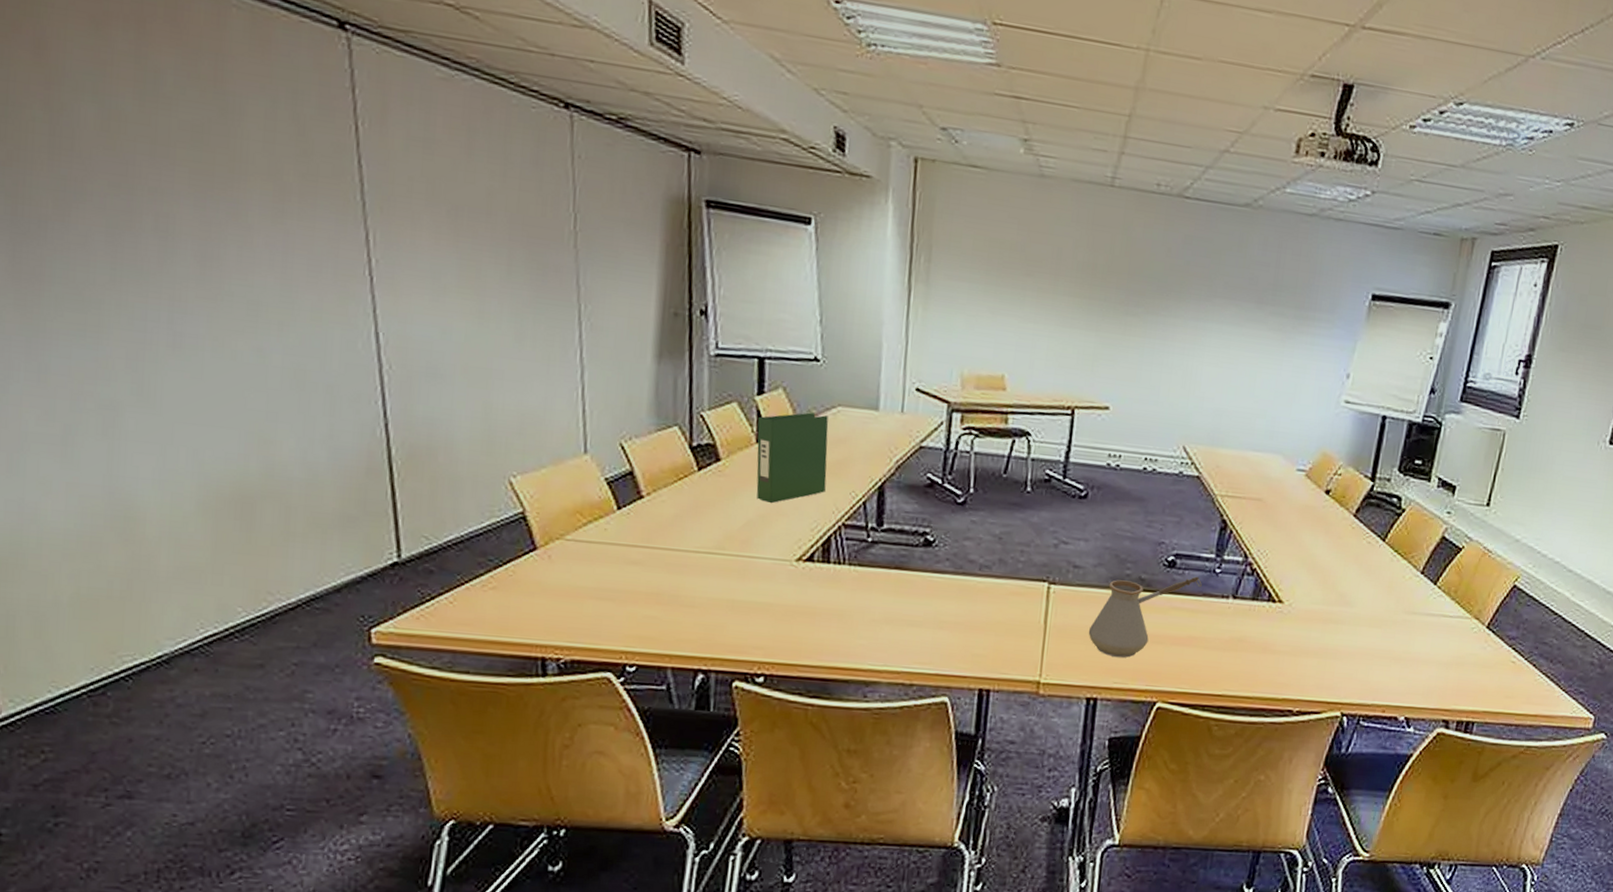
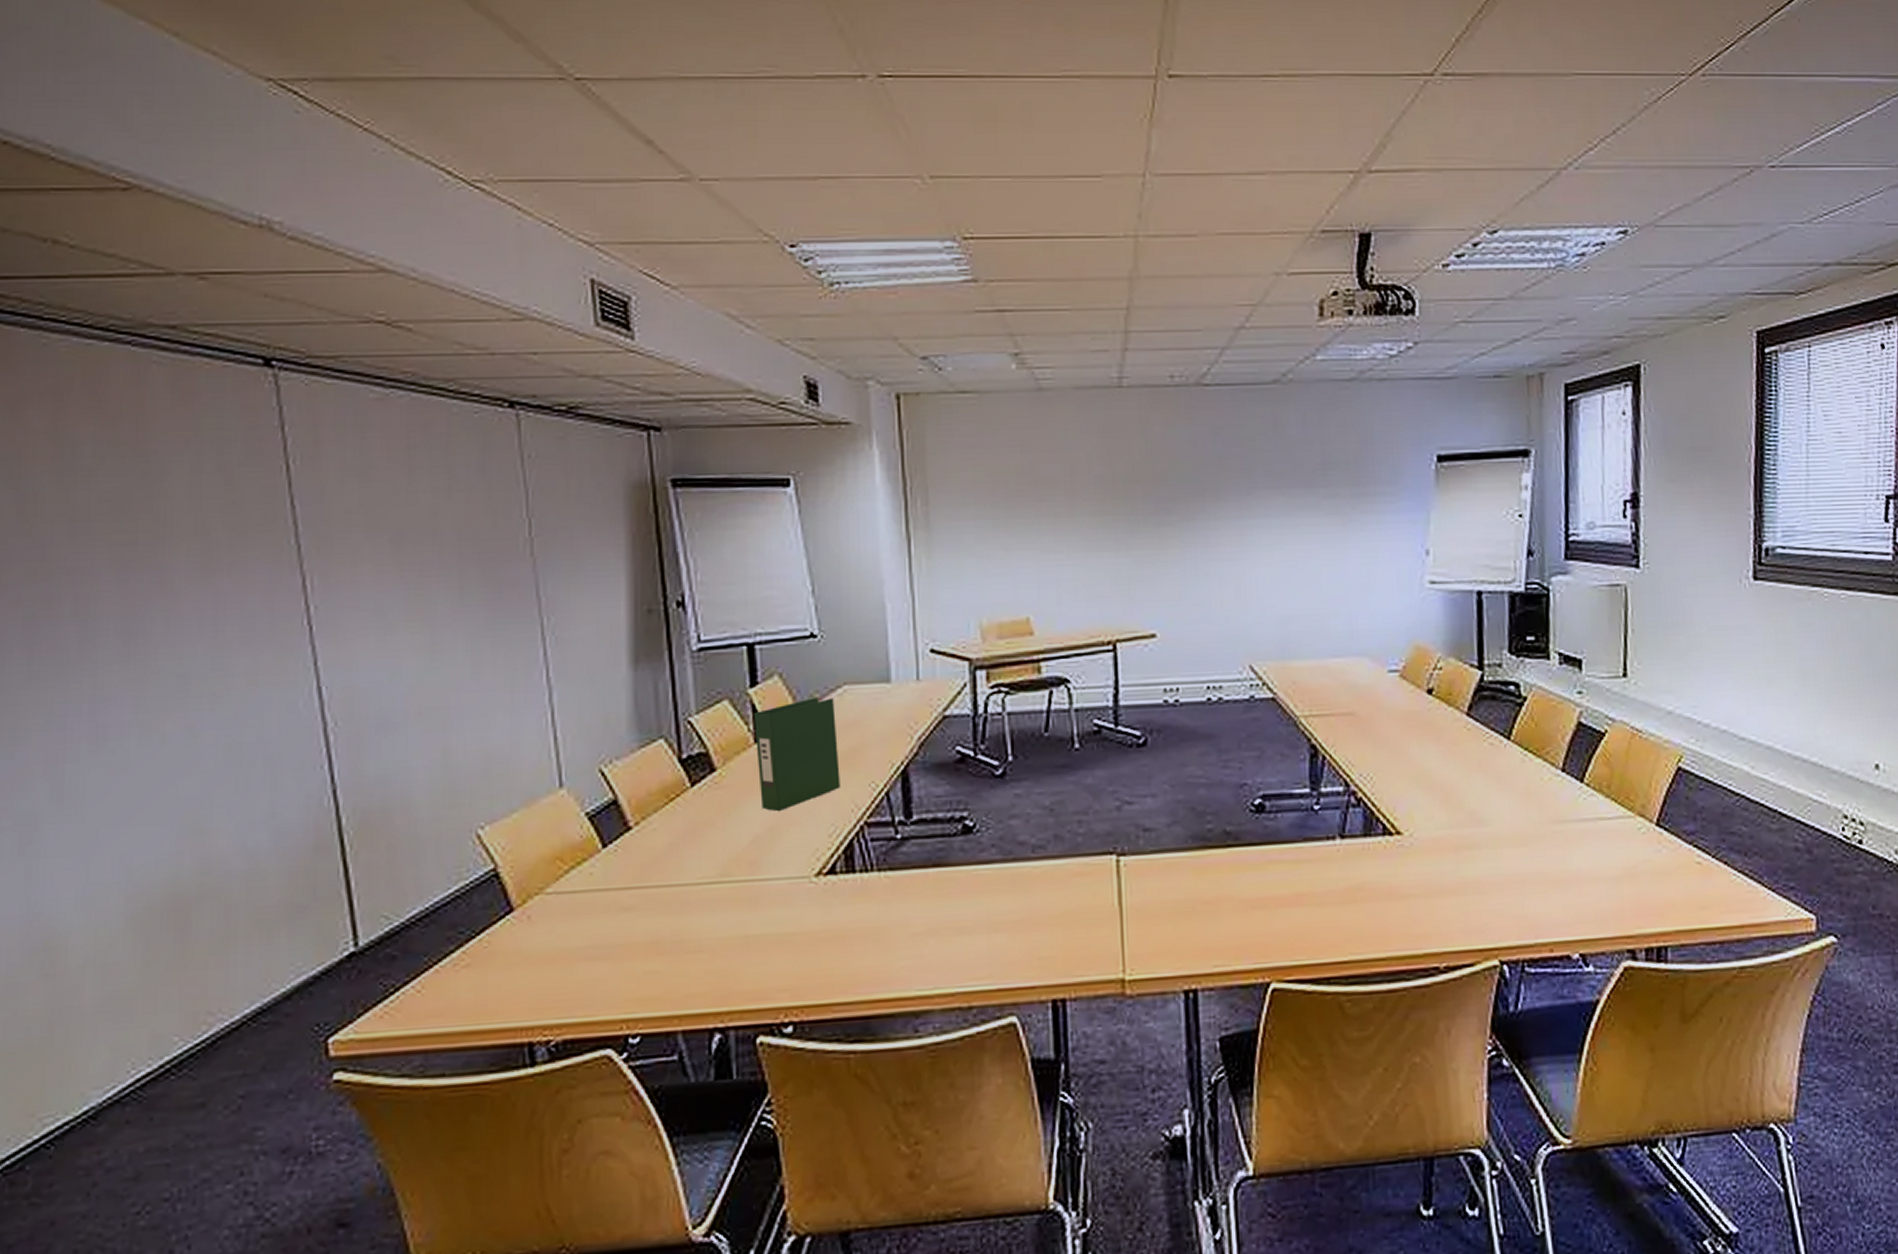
coffee pot: present [1088,576,1202,658] -> none [1173,818,1300,935]

